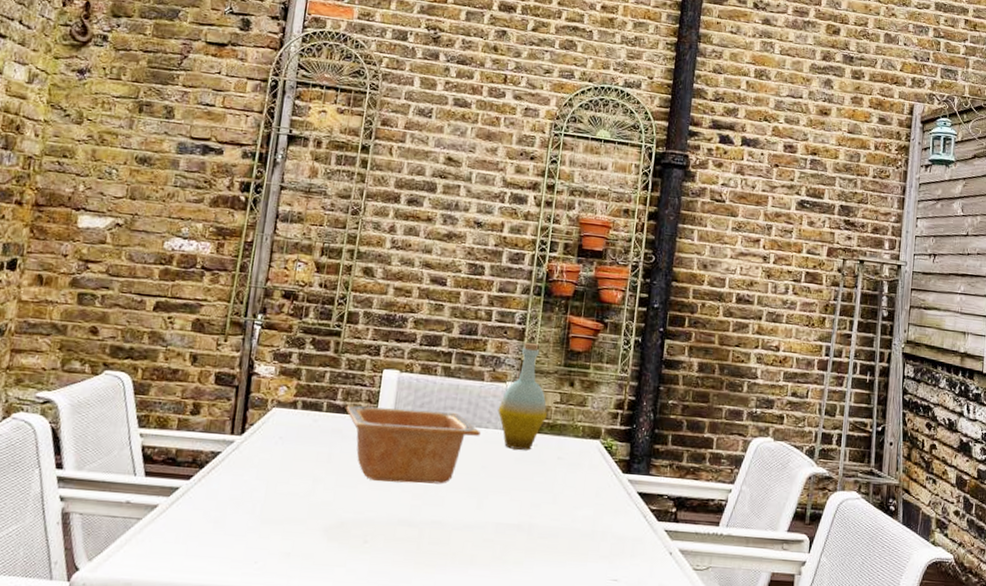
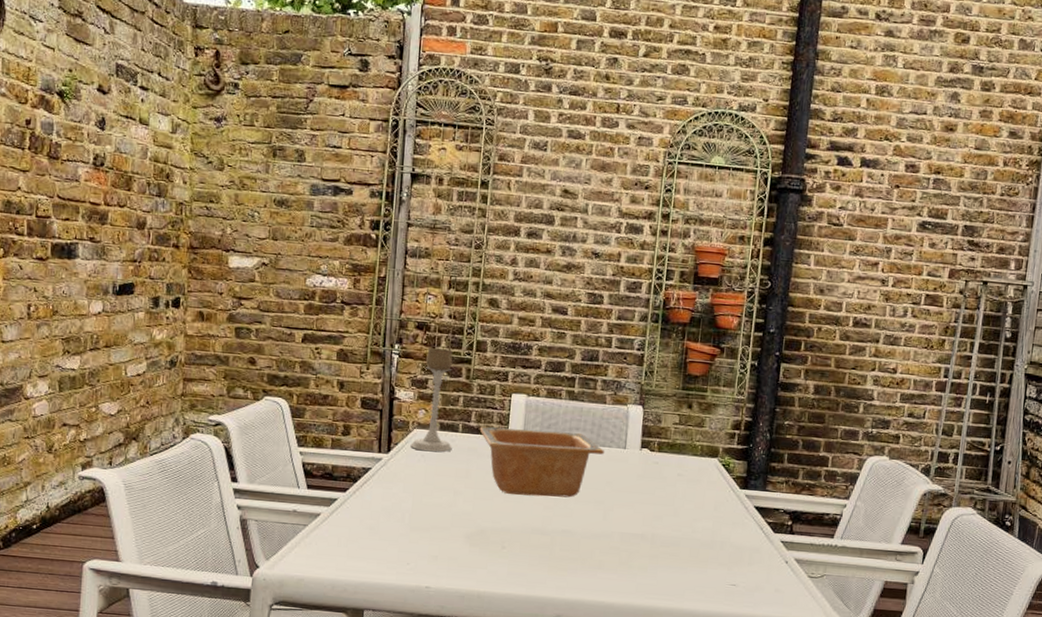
candle holder: none [267,318,321,434] -> present [410,347,453,452]
bottle: present [497,342,547,450] -> none [620,367,667,468]

